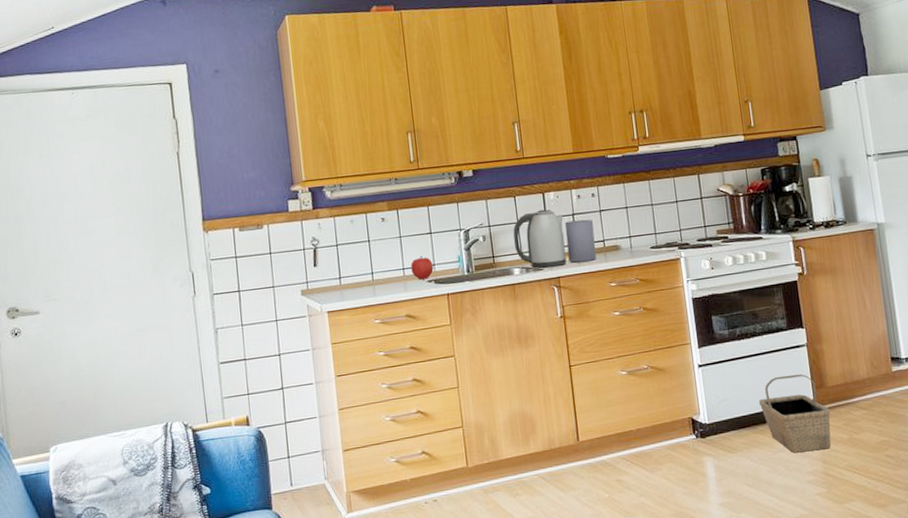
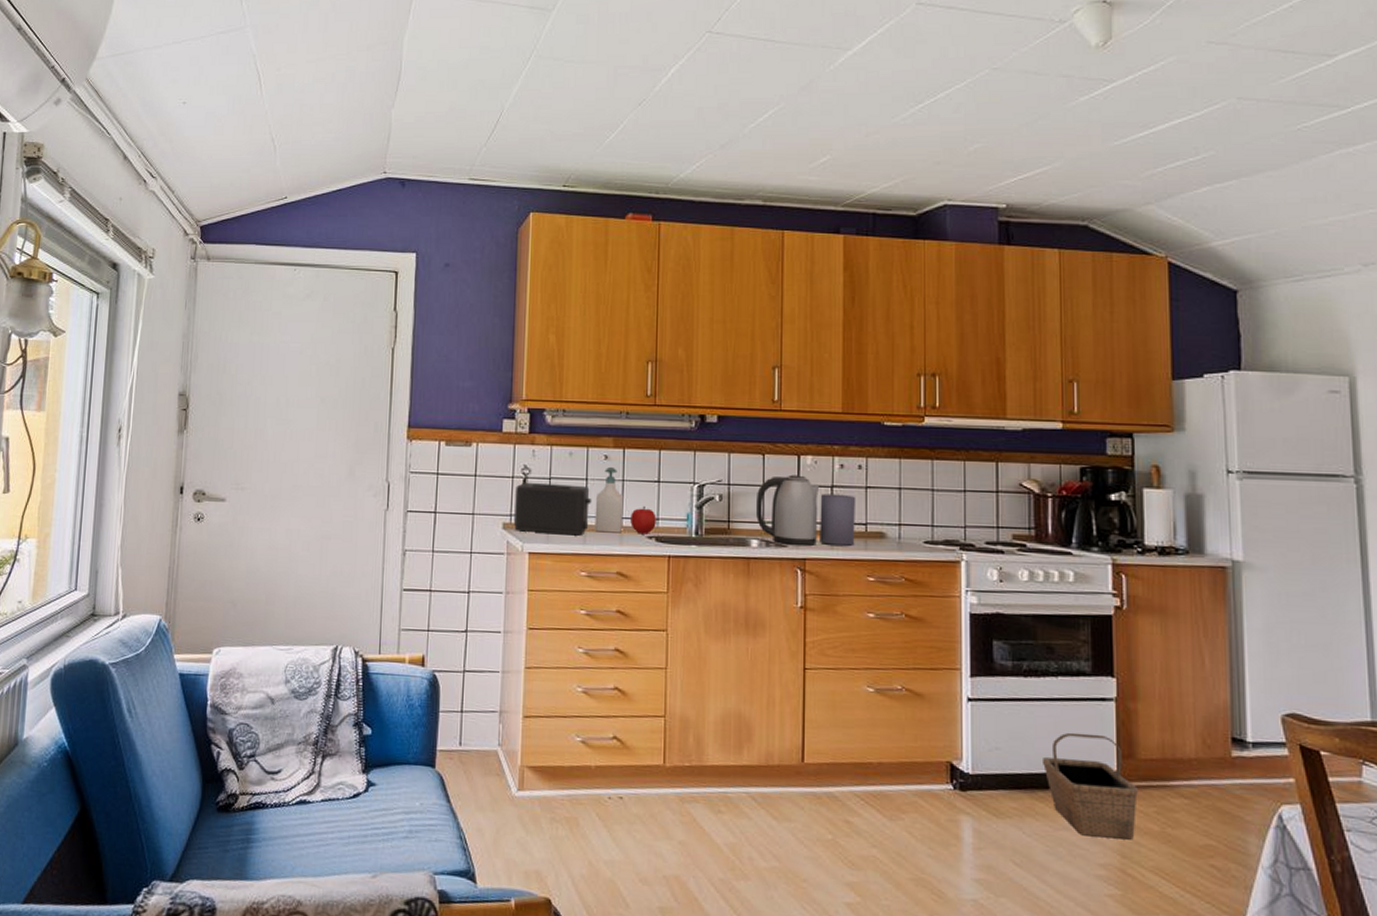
toaster: none [308,246,376,295] -> present [514,483,592,536]
soap bottle: none [378,226,405,284] -> present [594,466,624,533]

